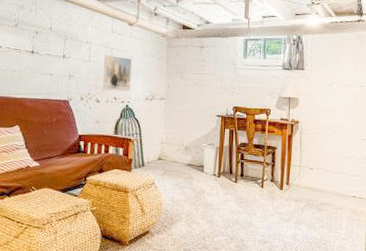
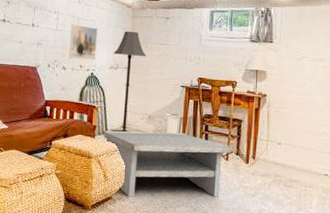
coffee table: none [140,162,267,230] -> present [103,130,233,198]
floor lamp: none [147,61,182,165] -> present [110,31,146,133]

